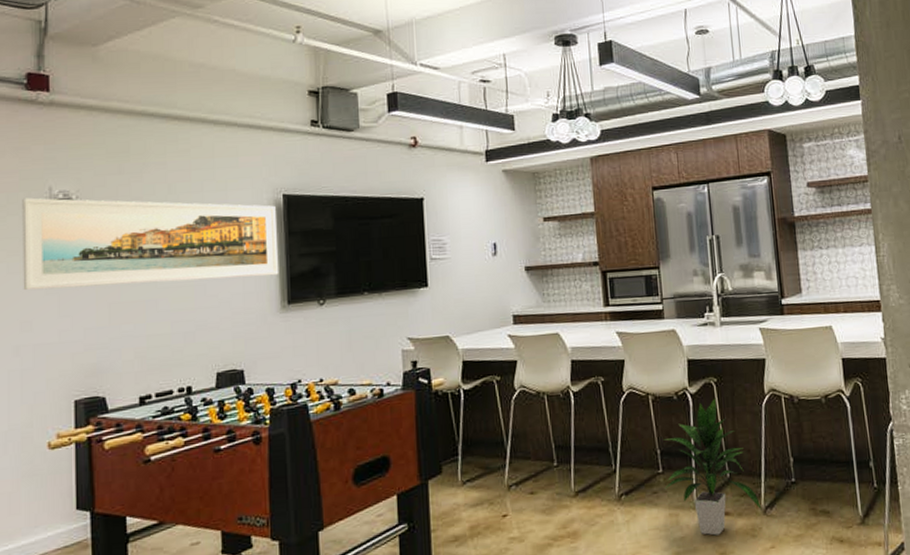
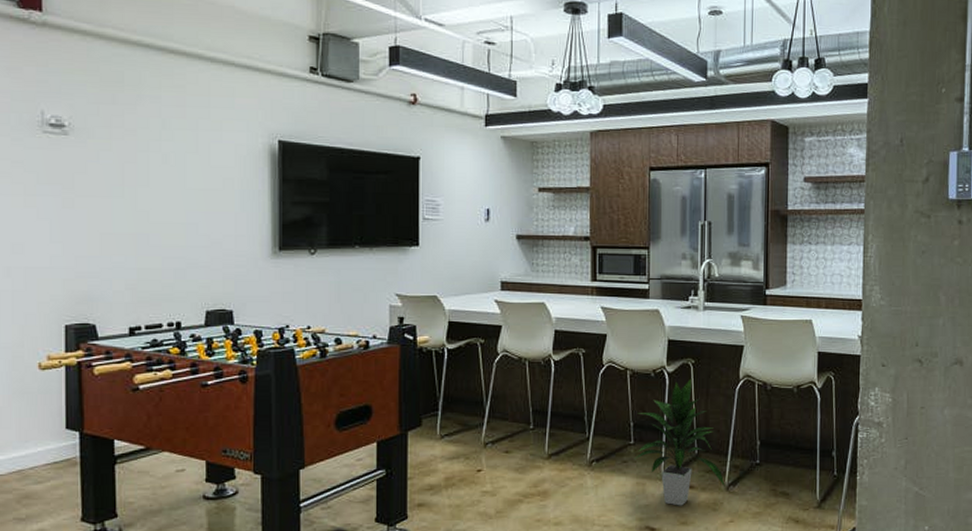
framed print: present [22,197,279,291] -> none [14,119,272,221]

